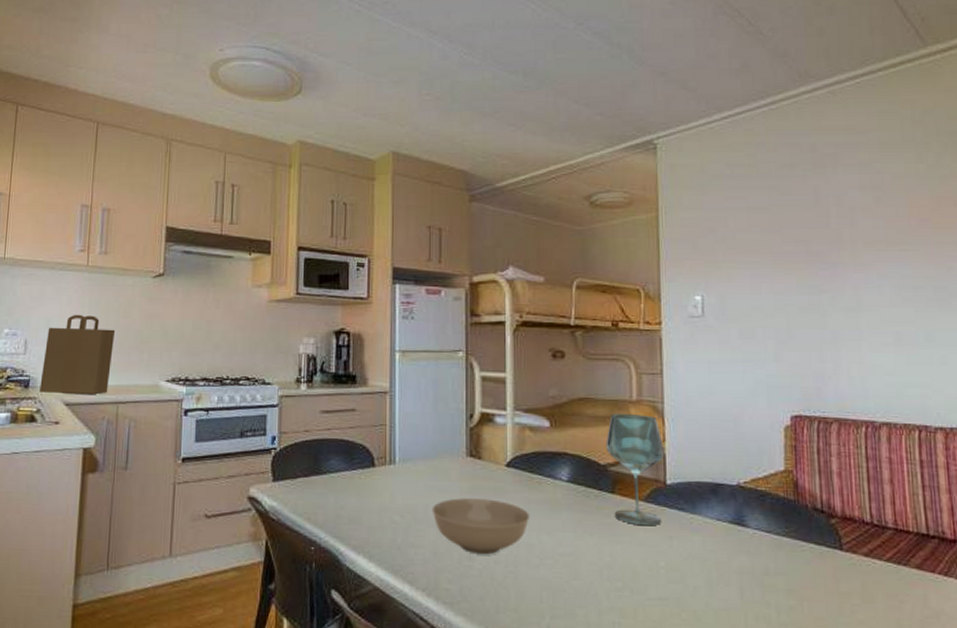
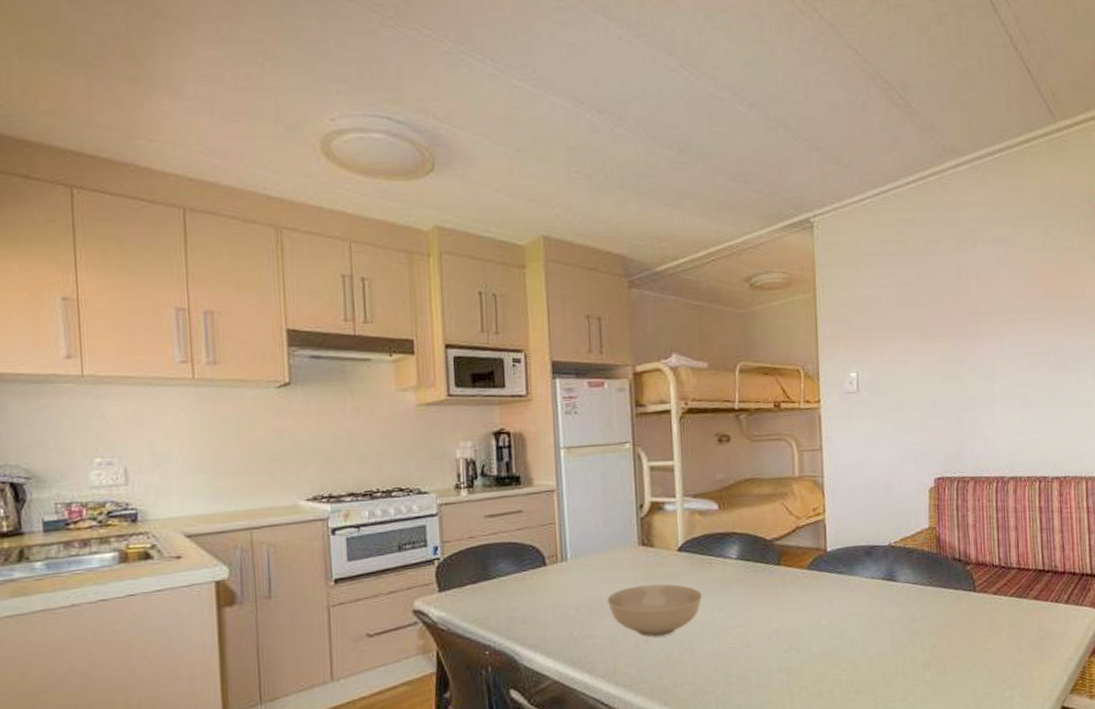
shopping bag: present [39,314,116,395] -> none [151,434,239,526]
wine glass: present [605,414,665,526] -> none [771,489,825,592]

